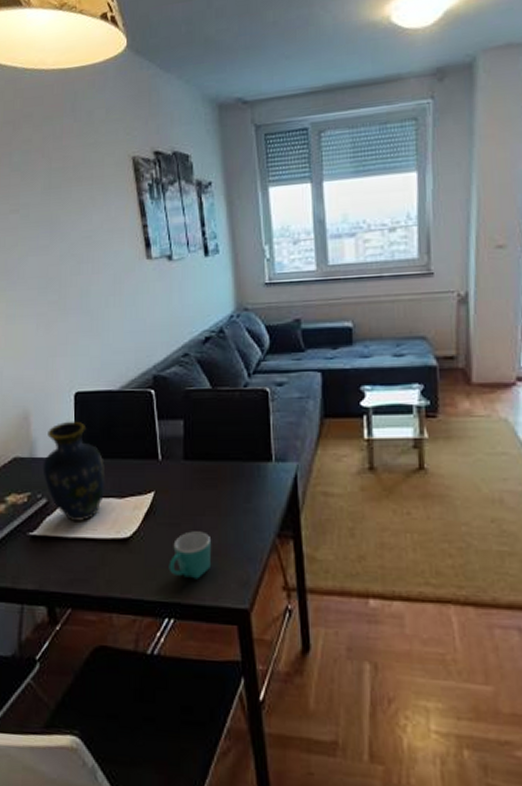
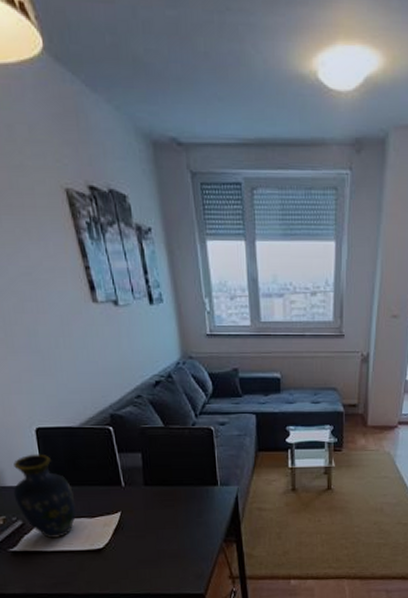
mug: present [168,531,212,579] -> none [138,541,173,576]

